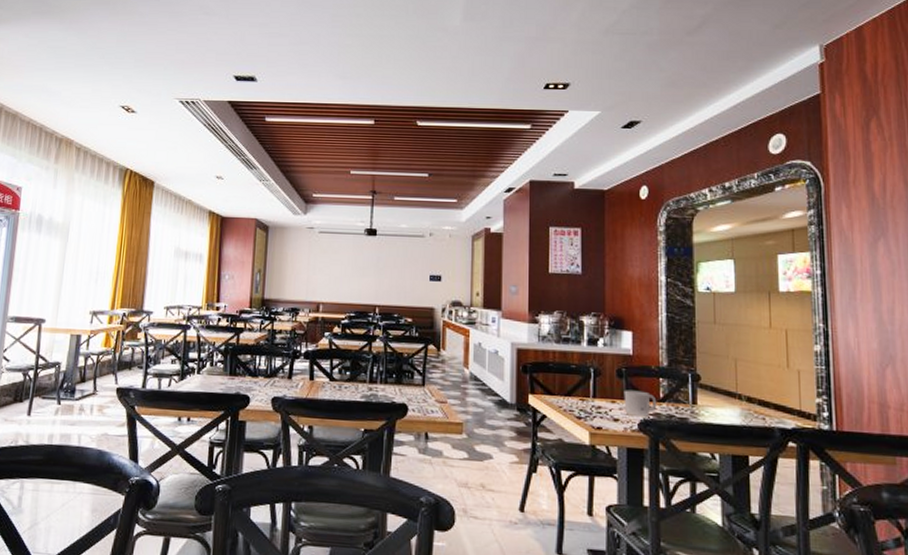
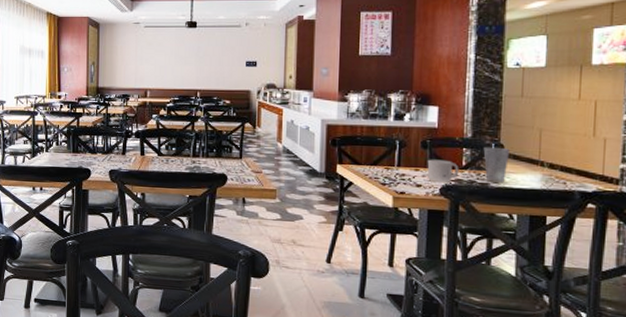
cup: none [680,376,706,419] -> present [483,146,509,184]

